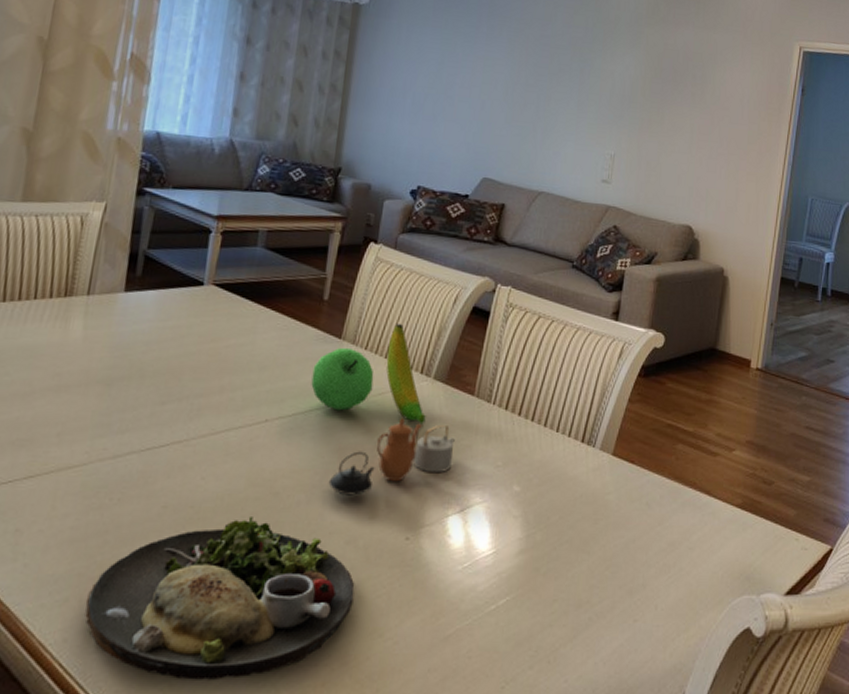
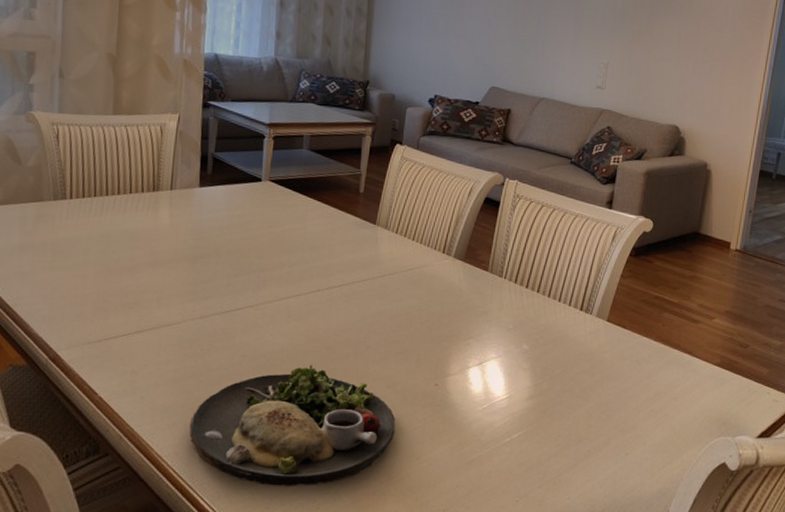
fruit: present [311,324,426,425] -> none [353,212,448,295]
teapot: present [328,418,455,496] -> none [371,289,473,350]

